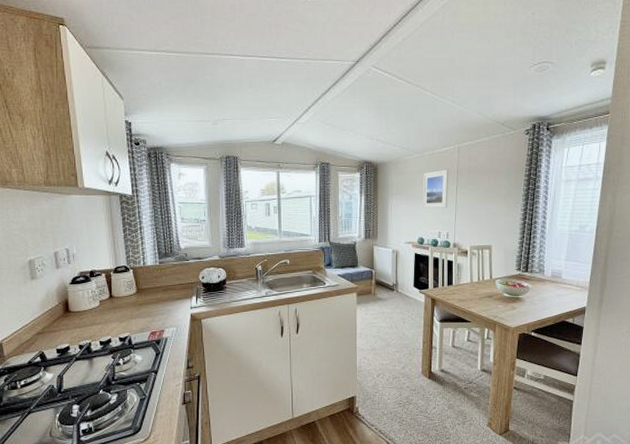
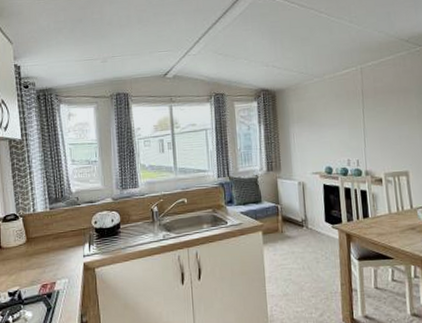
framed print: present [422,169,449,209] -> none [325,92,355,136]

